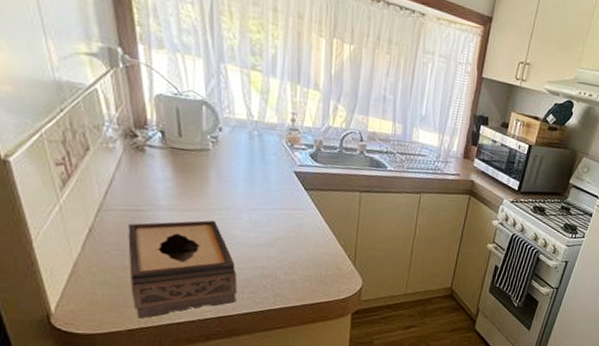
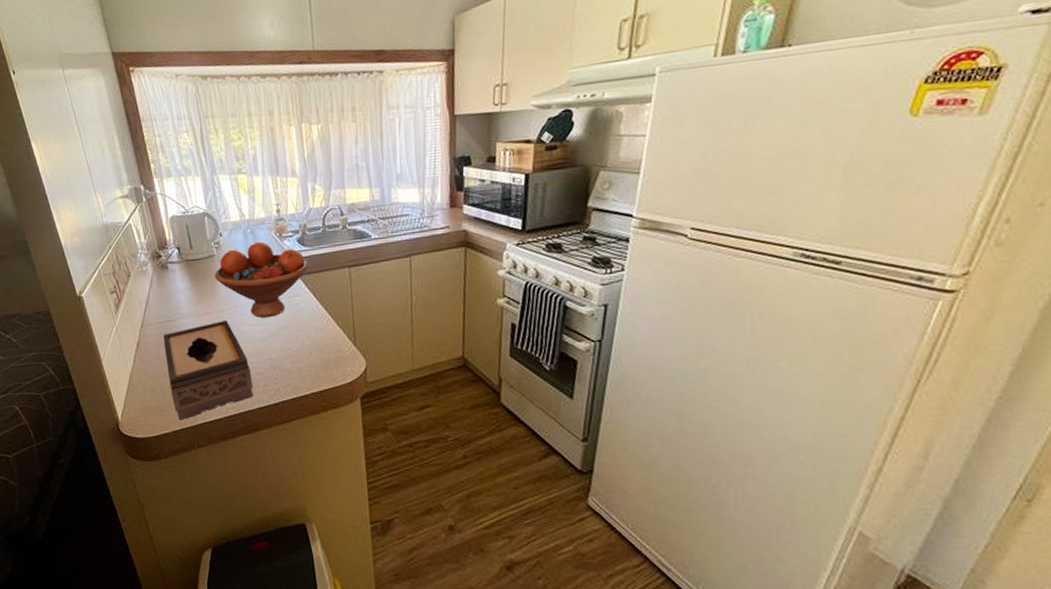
fruit bowl: none [206,146,319,226] -> present [215,241,309,318]

